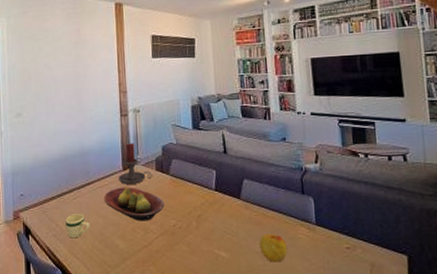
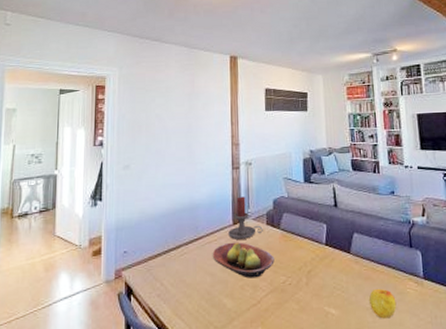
mug: present [65,214,90,238] -> none [171,271,197,298]

